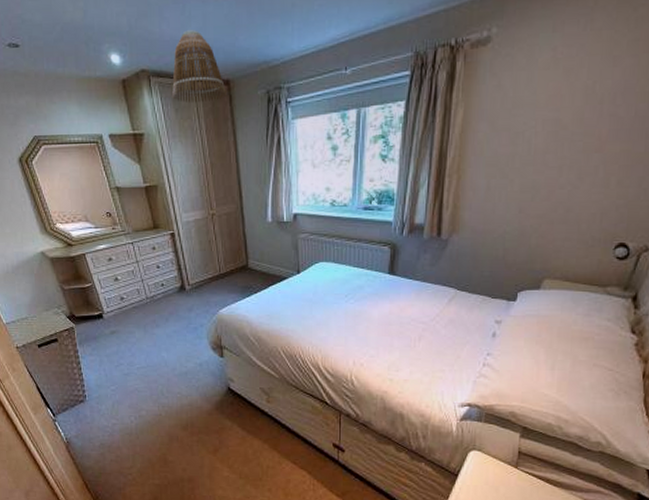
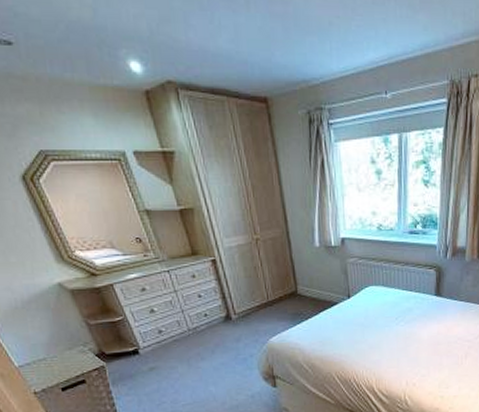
lamp shade: present [172,30,228,102] -> none [204,41,266,120]

